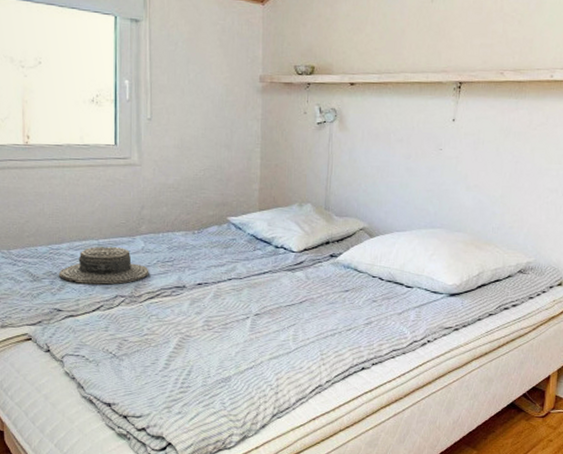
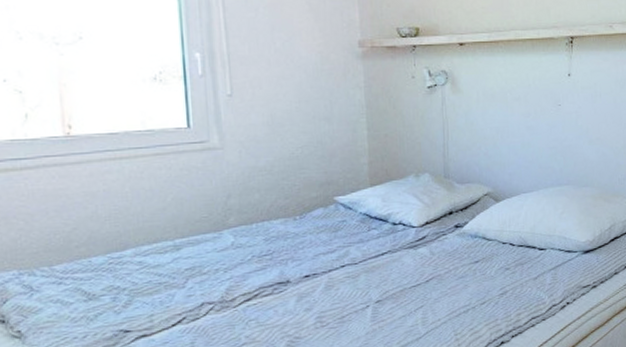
boater hat: present [58,246,149,285] -> none [122,246,243,295]

